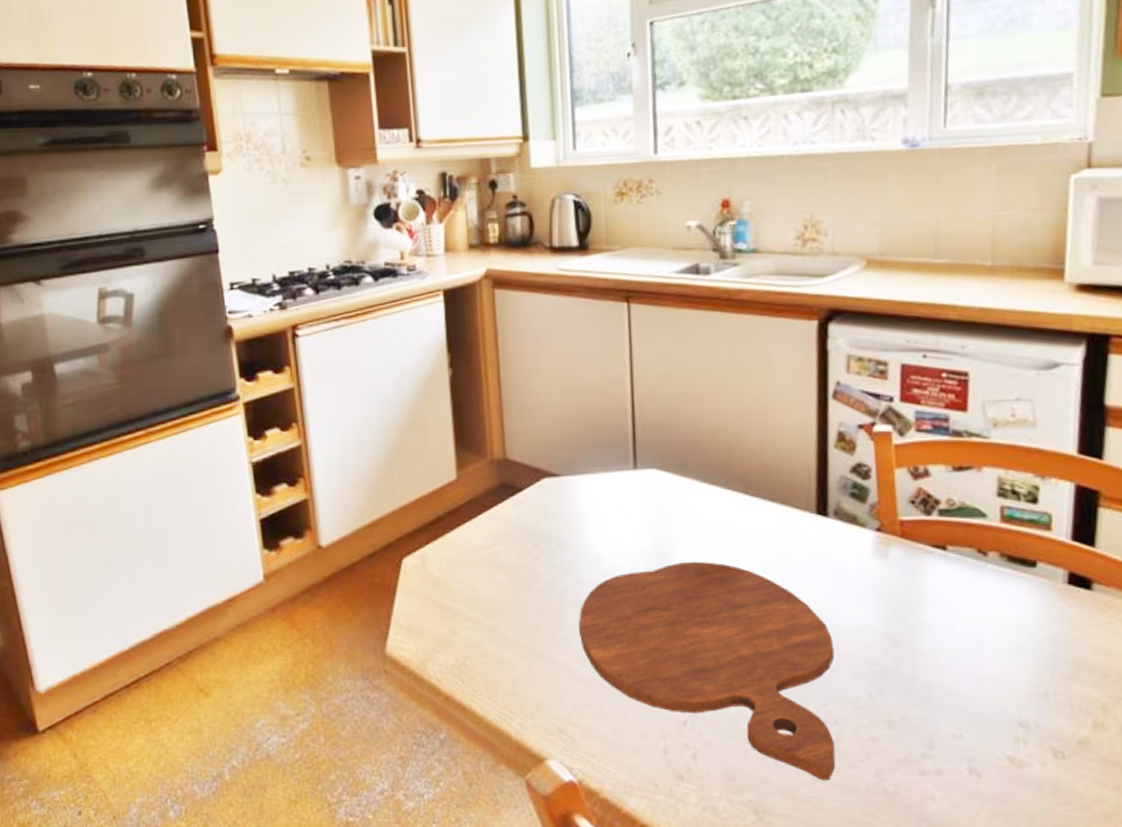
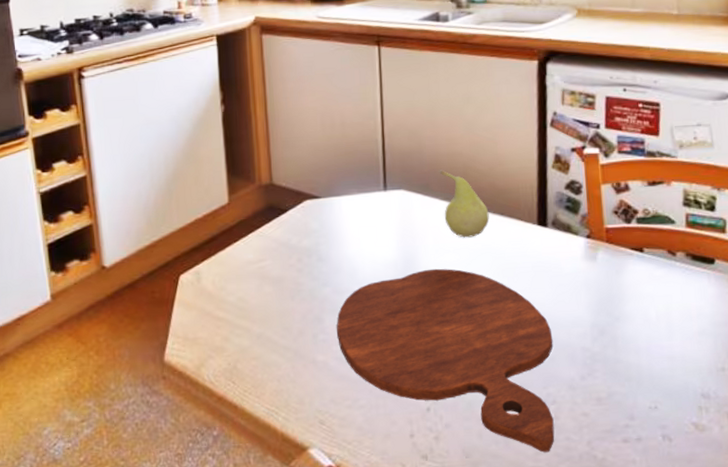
fruit: none [698,447,758,527] -> present [439,170,489,238]

